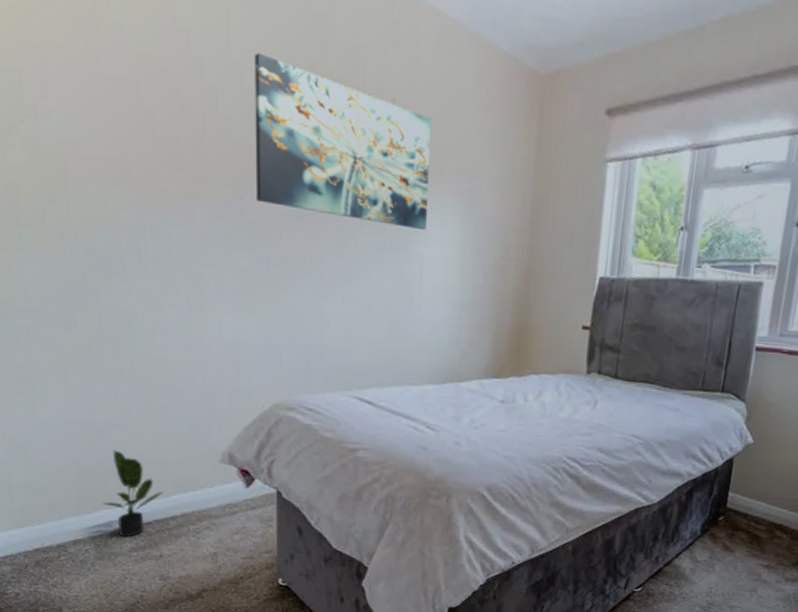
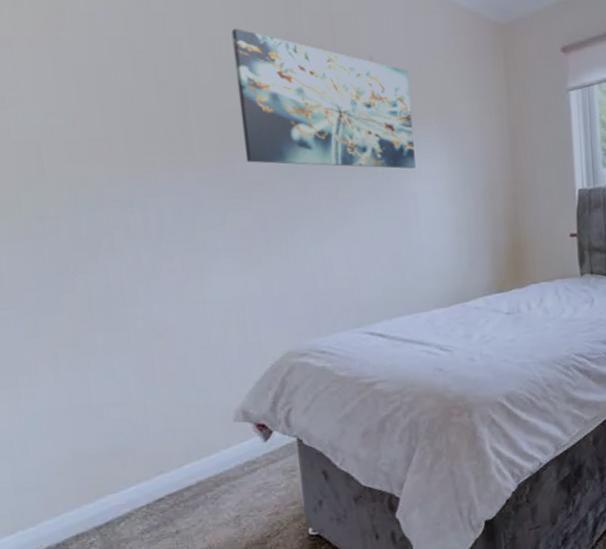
potted plant: present [102,450,164,538] -> none [105,429,175,521]

